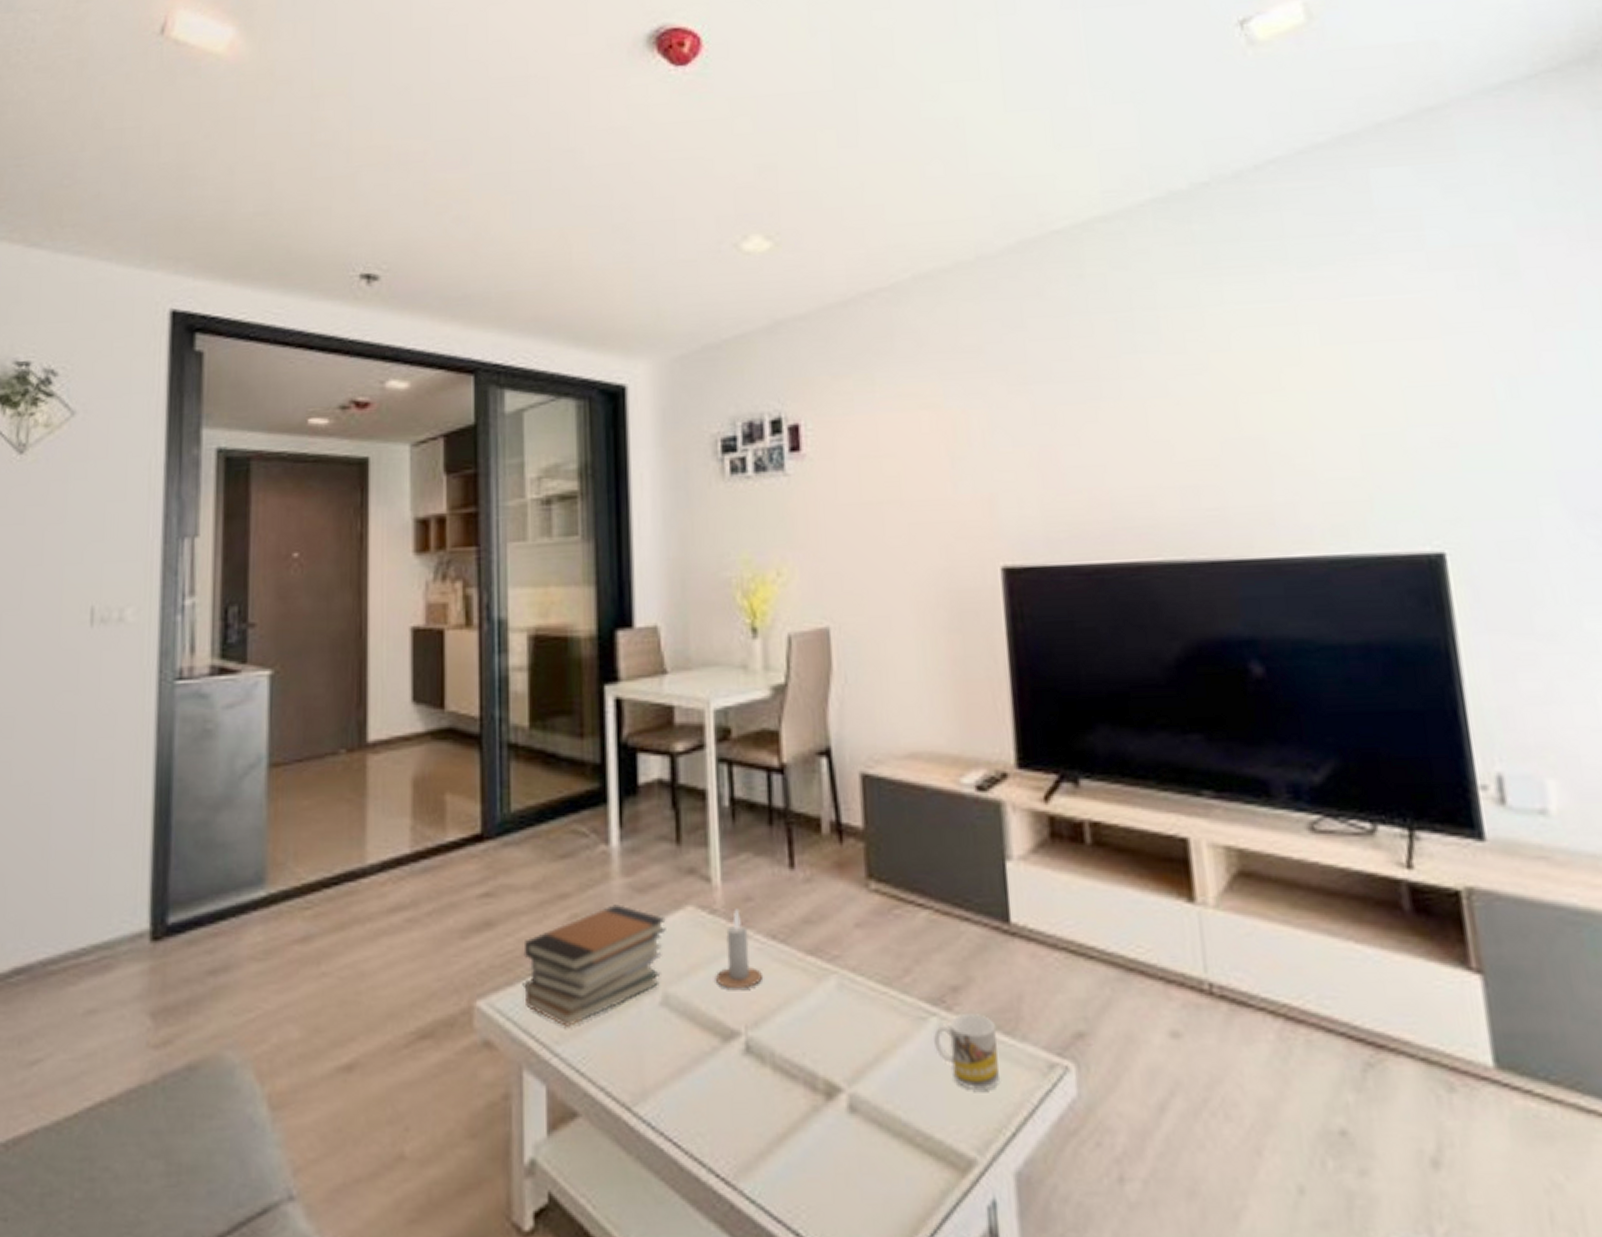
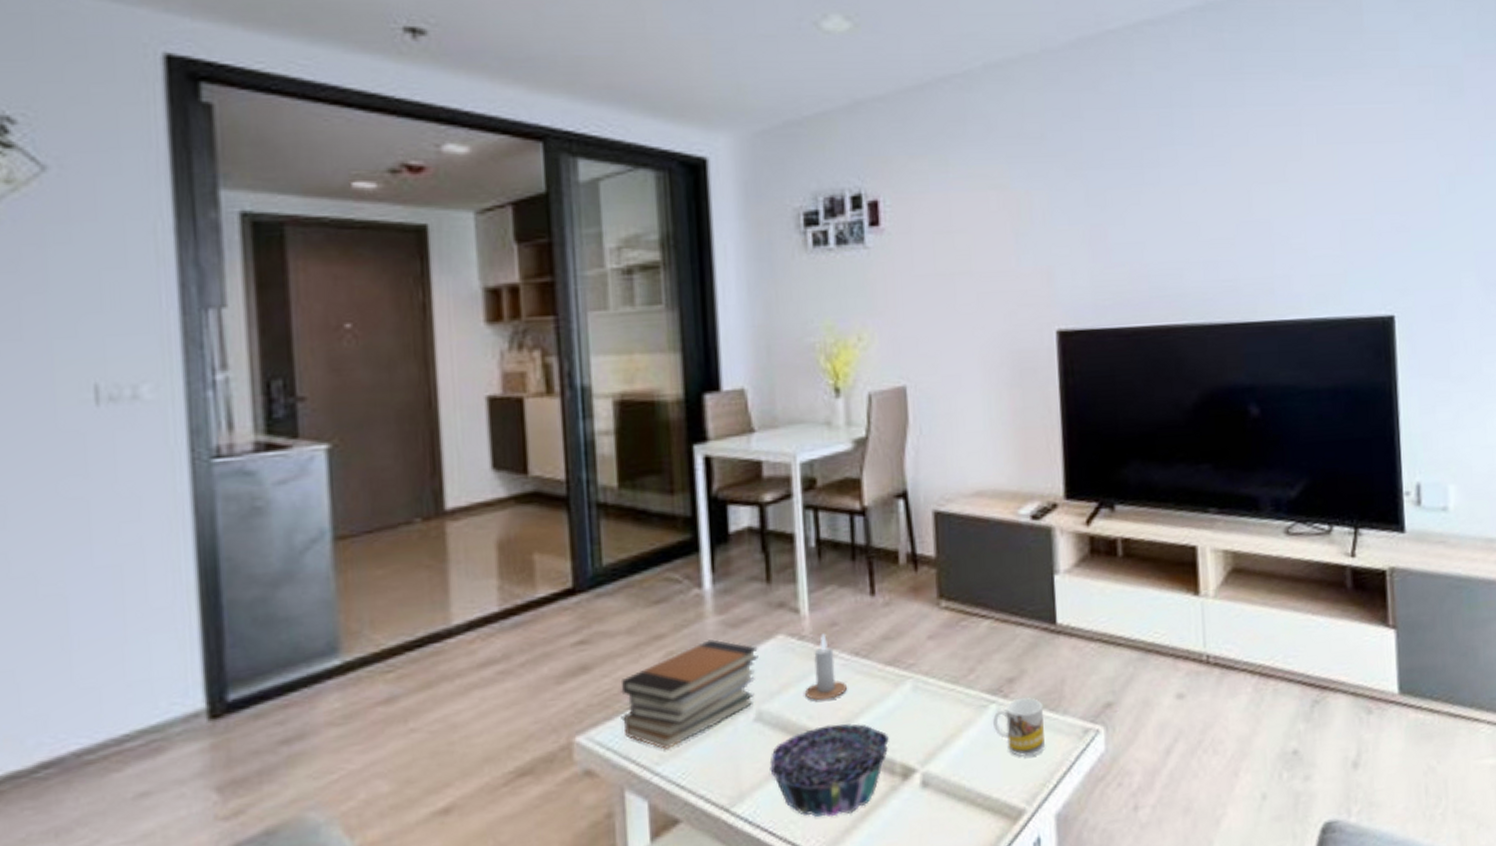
decorative bowl: none [676,1020,812,1135] -> present [769,724,890,818]

